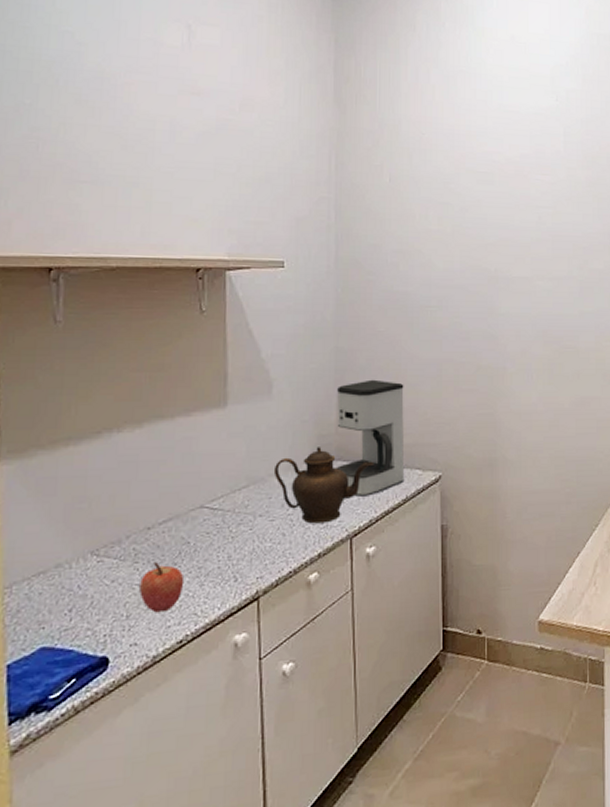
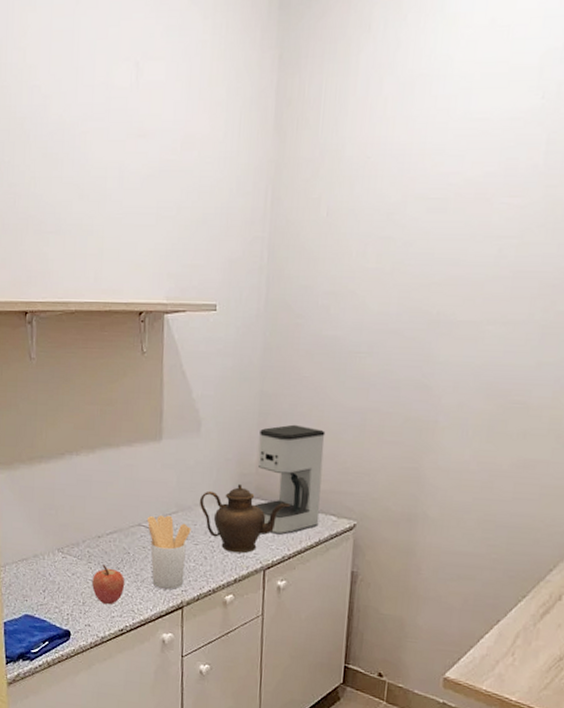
utensil holder: none [210,491,266,579] -> present [146,515,191,589]

